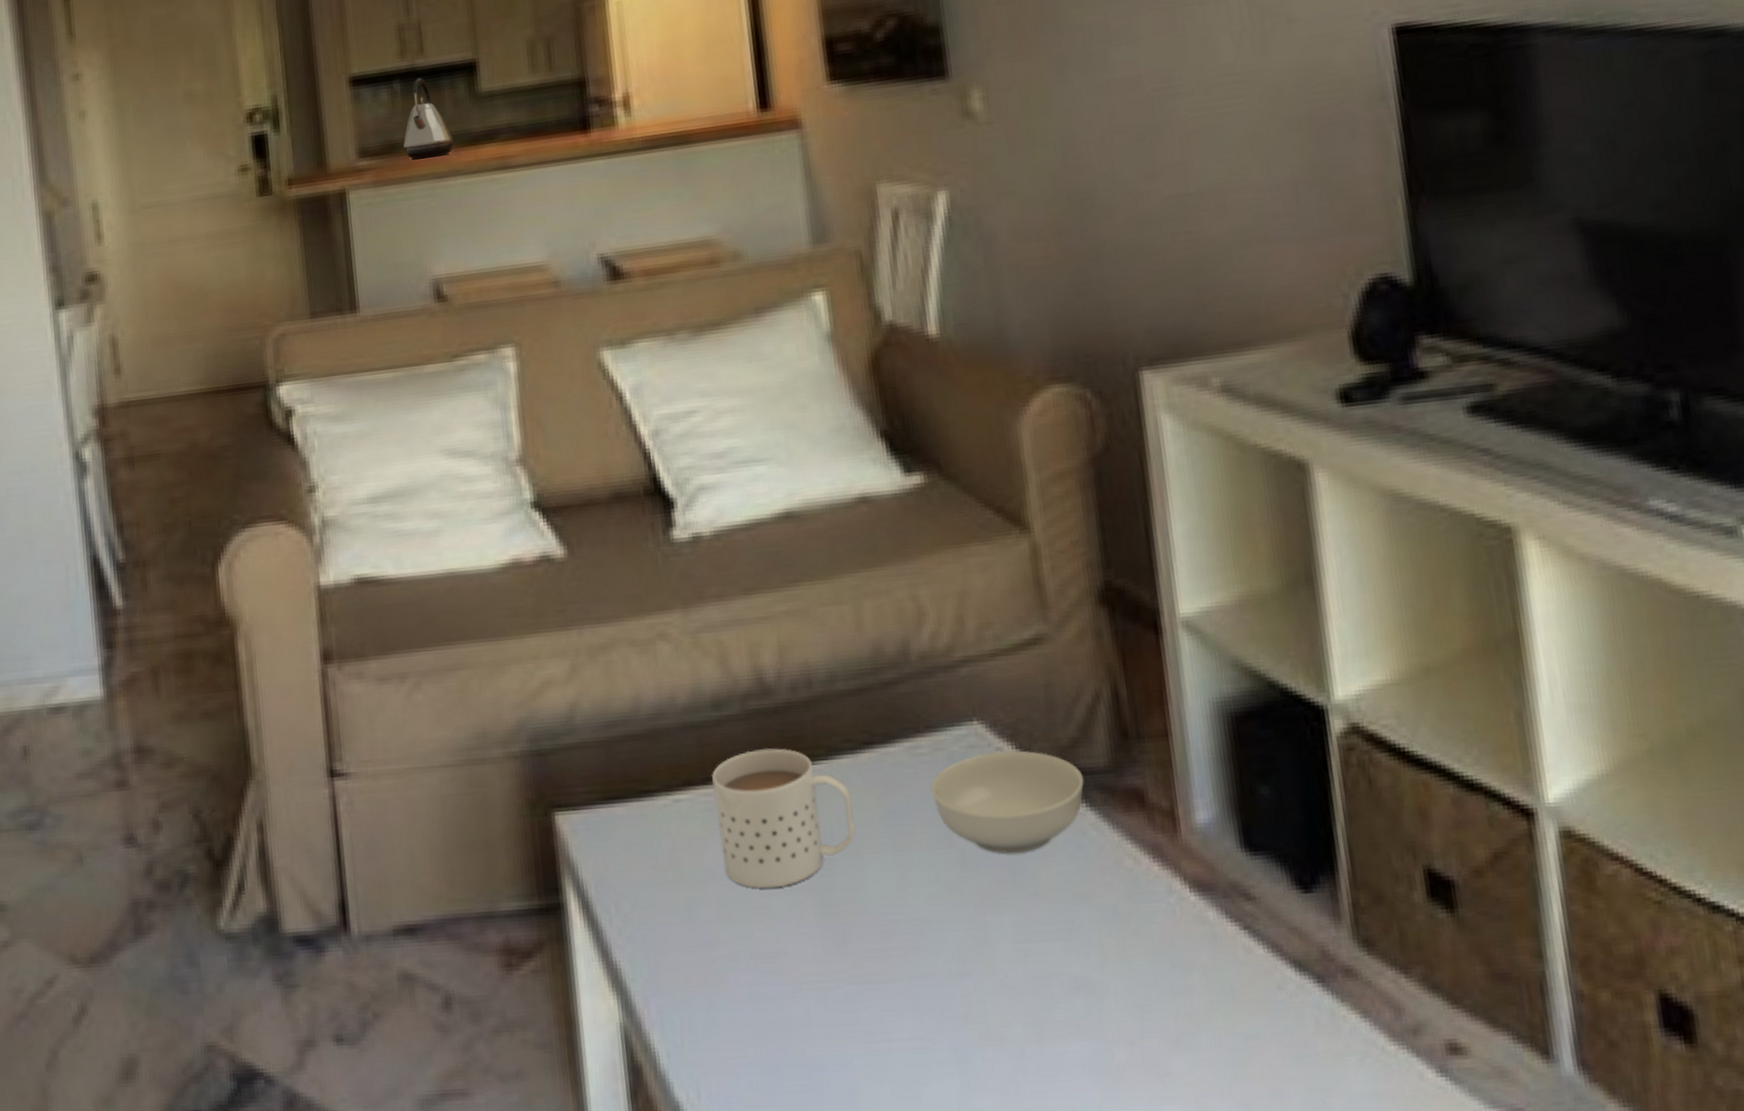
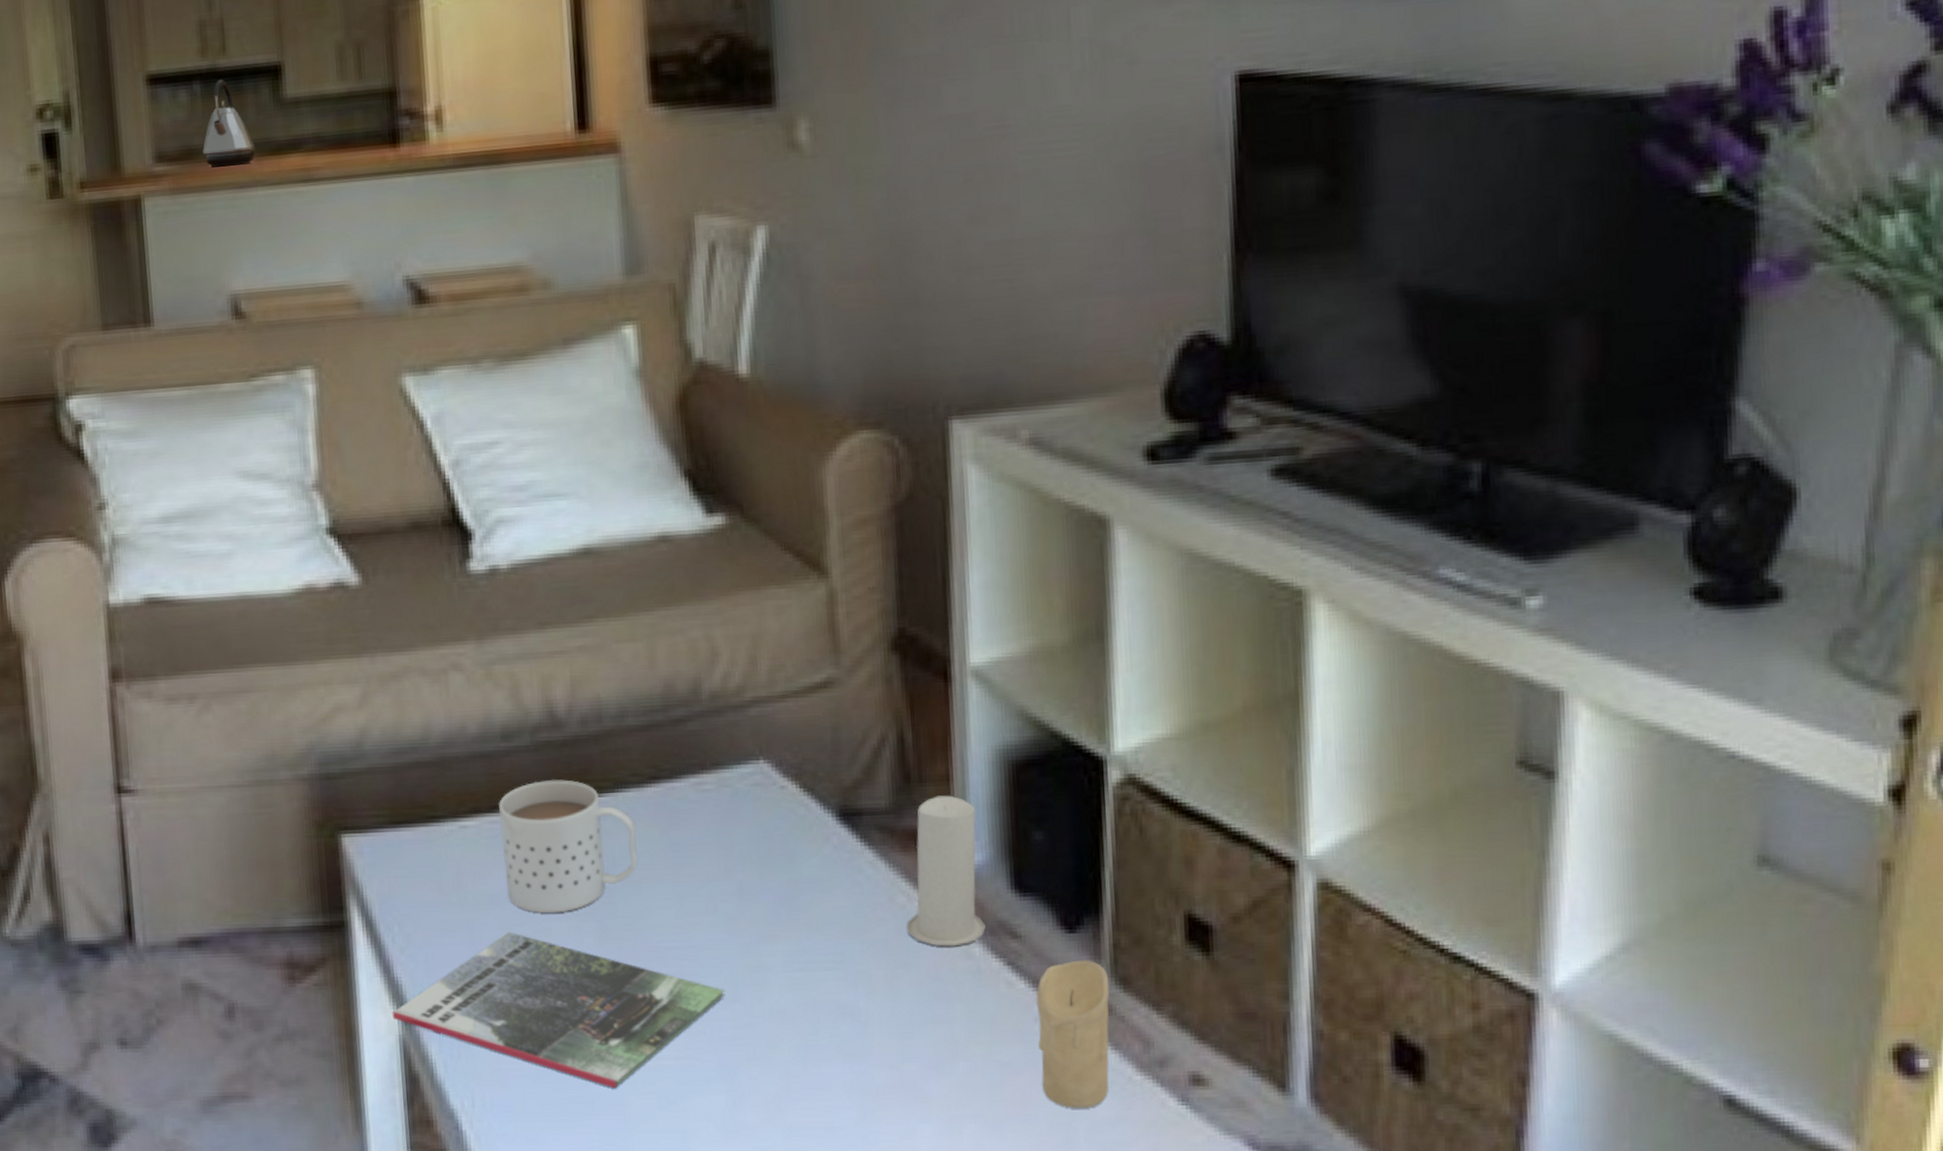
magazine: none [612,909,954,1075] -> present [392,931,726,1089]
bowl: present [931,750,1084,854] -> none [714,789,864,888]
candle: none [1135,751,1218,912] -> present [907,795,986,947]
candle: none [1276,921,1362,1084] -> present [1036,960,1110,1109]

